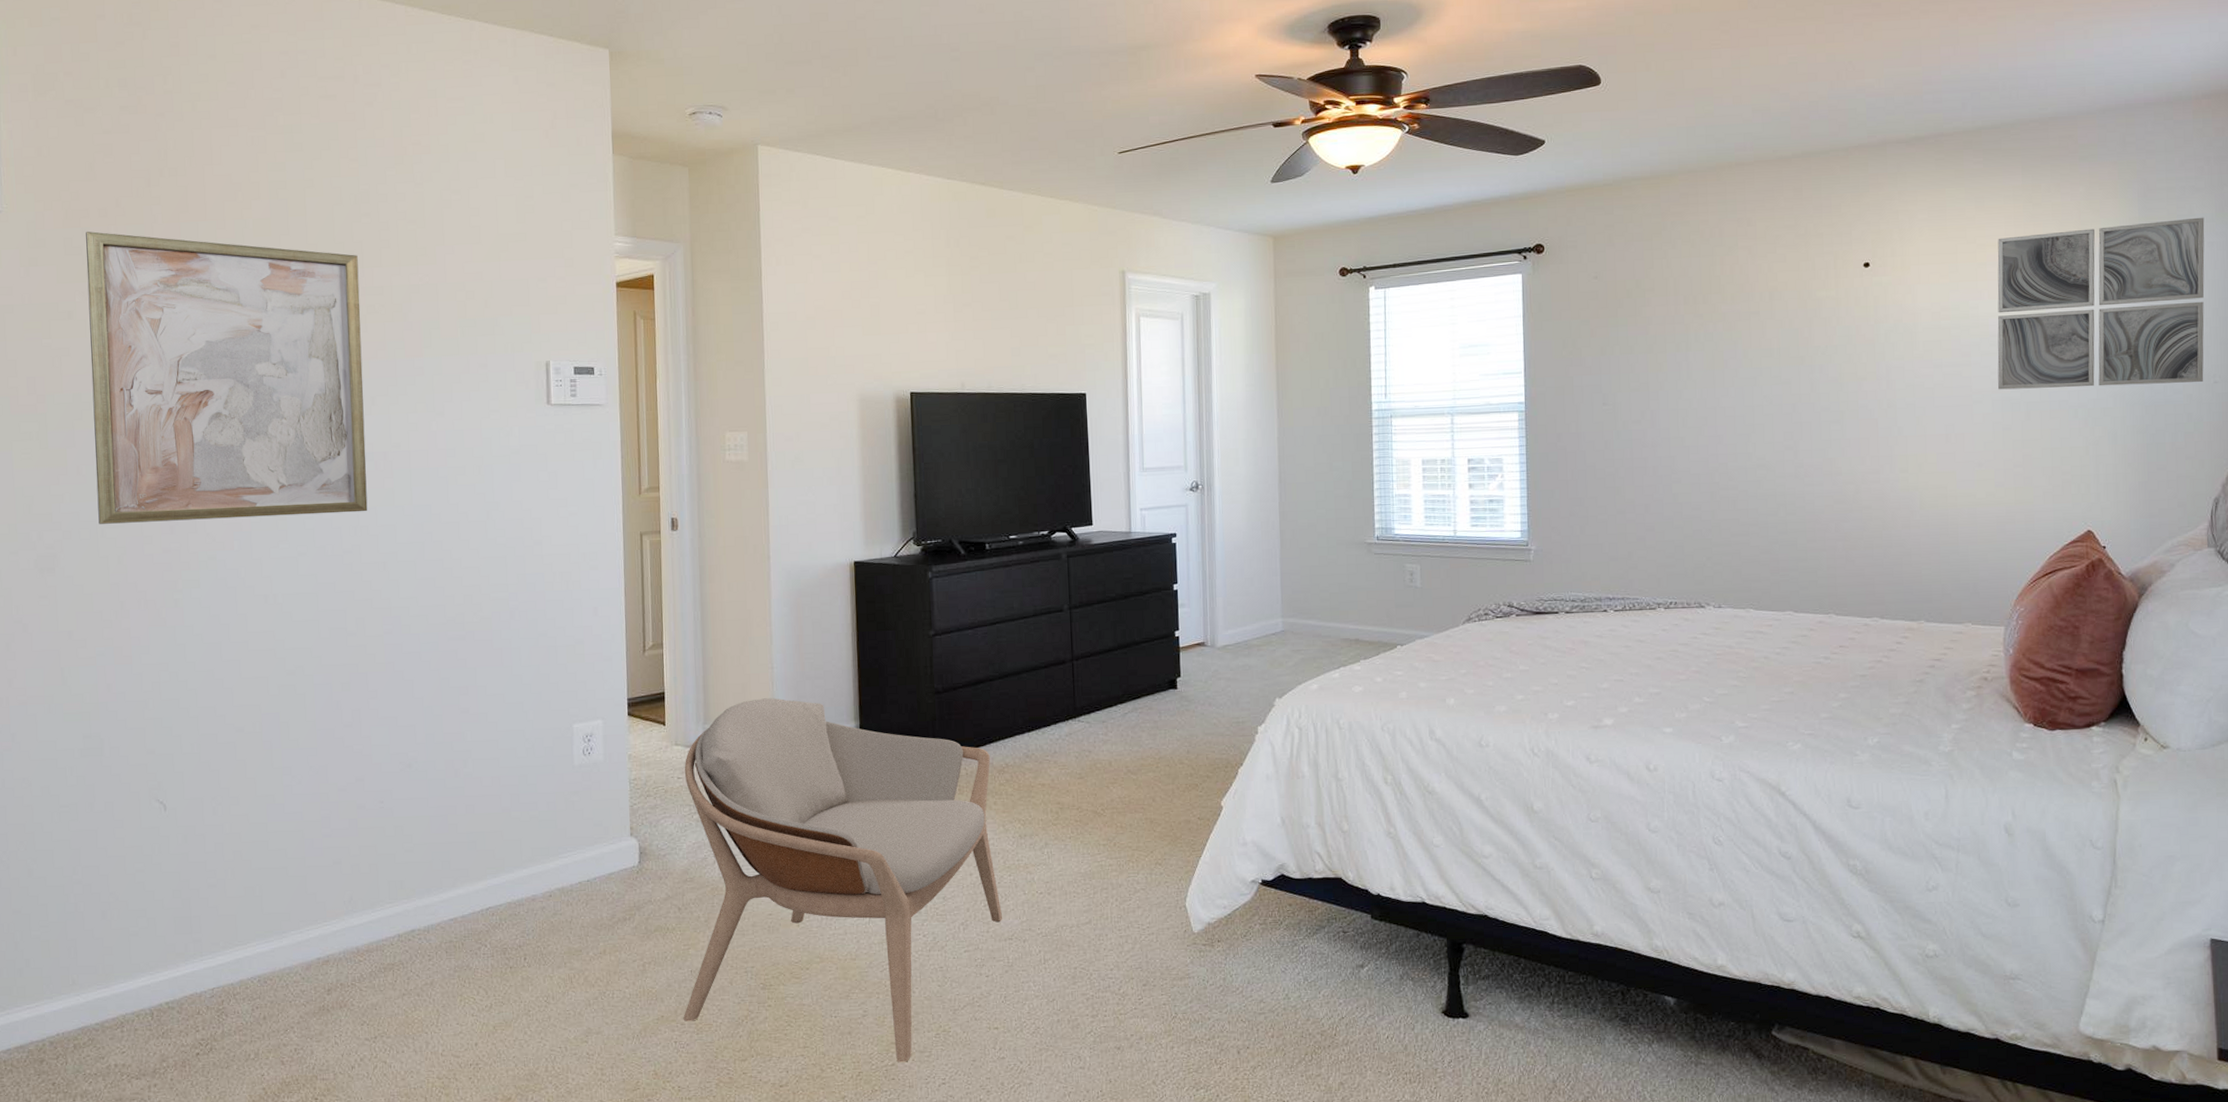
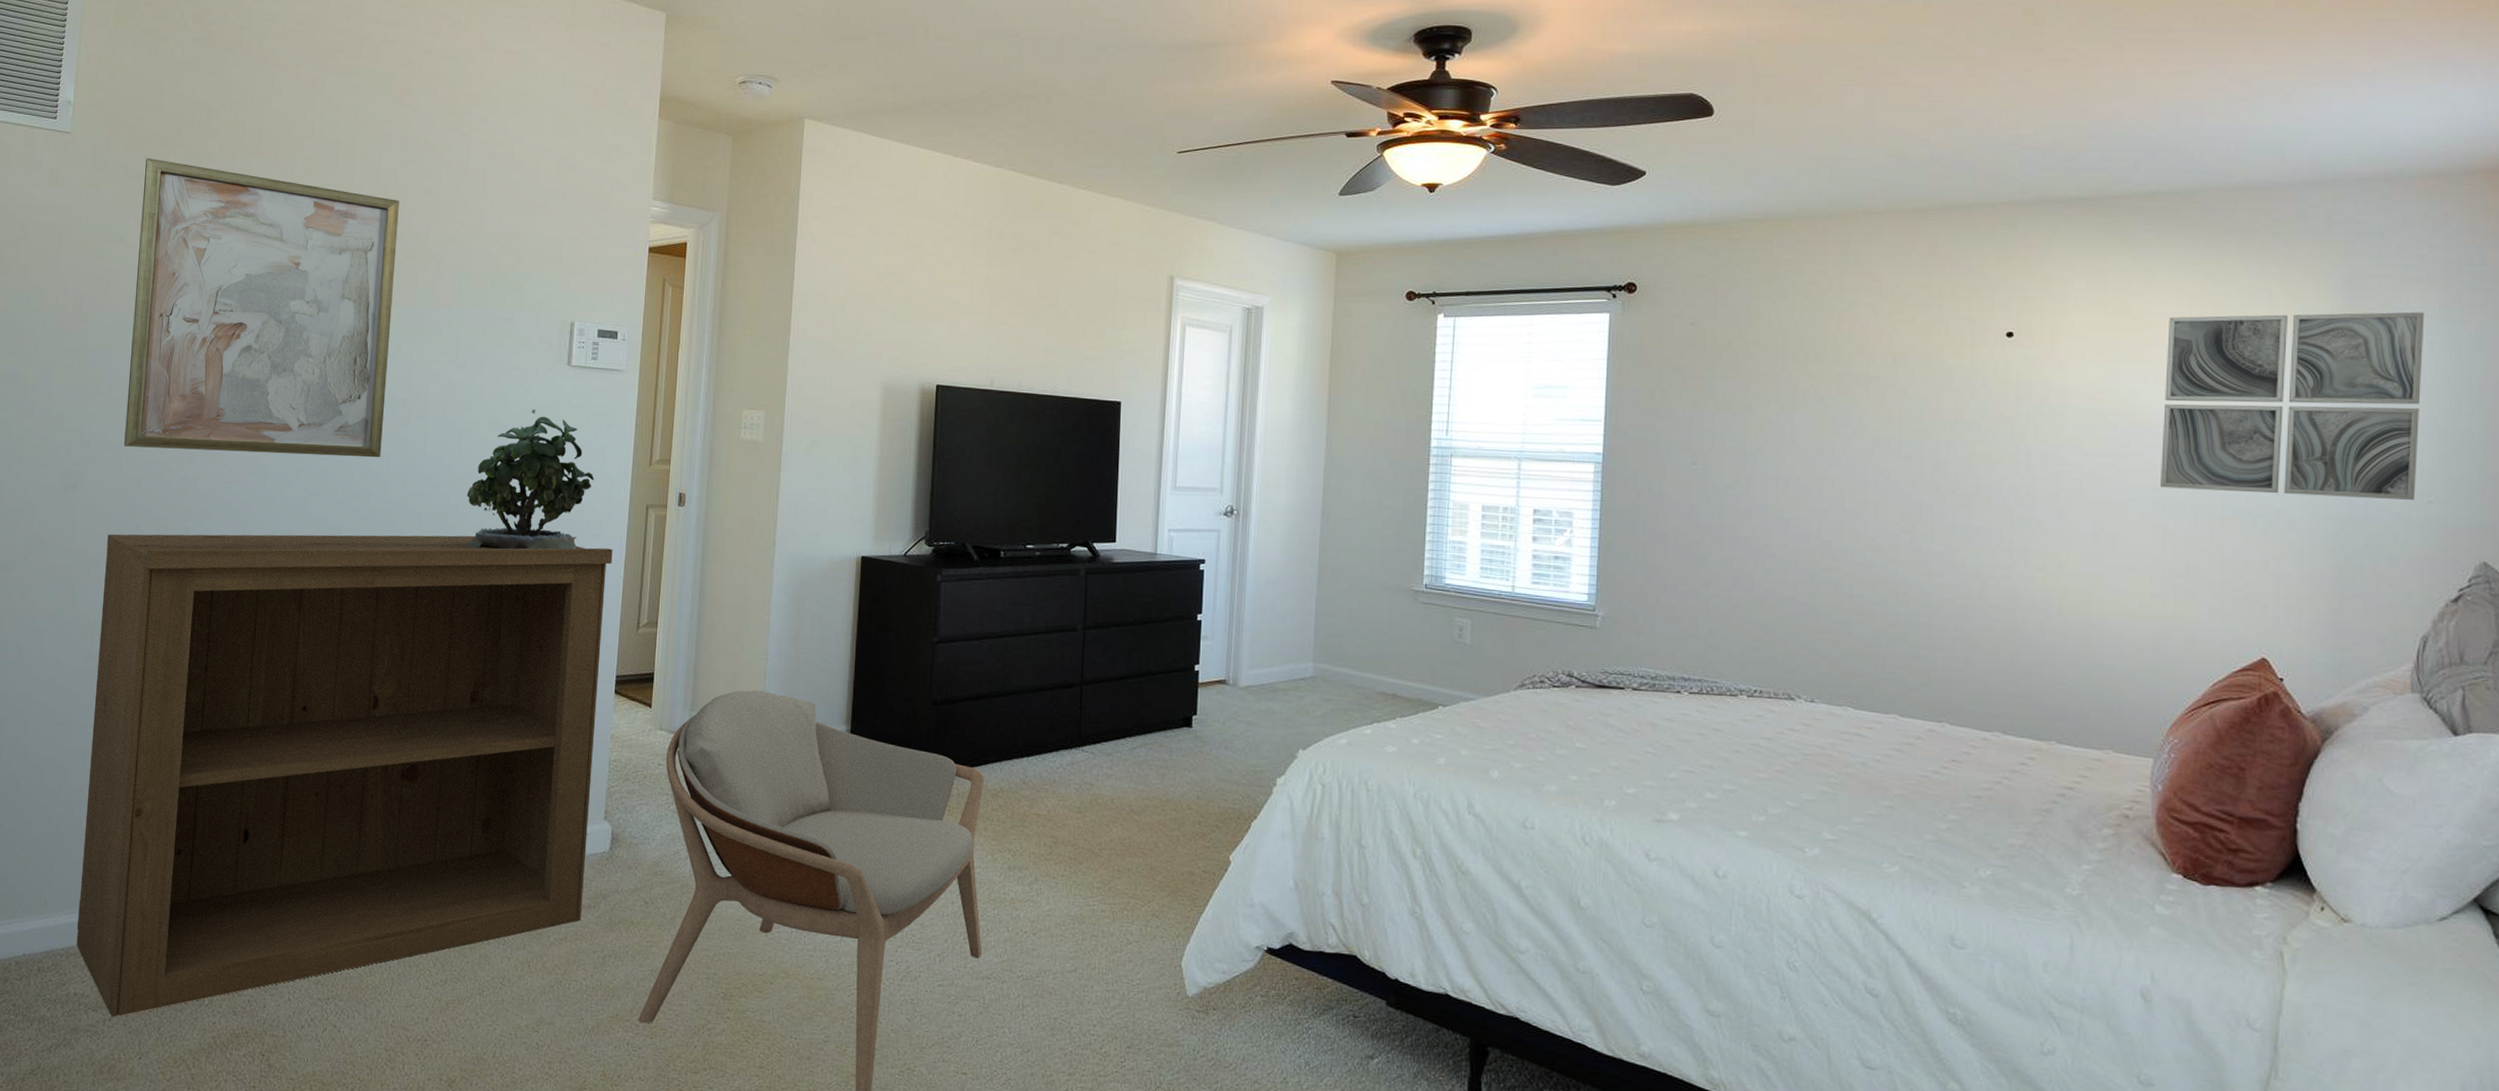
bookshelf: none [93,578,618,1082] -> present [76,534,613,1017]
potted plant: none [459,450,585,591] -> present [465,409,594,550]

